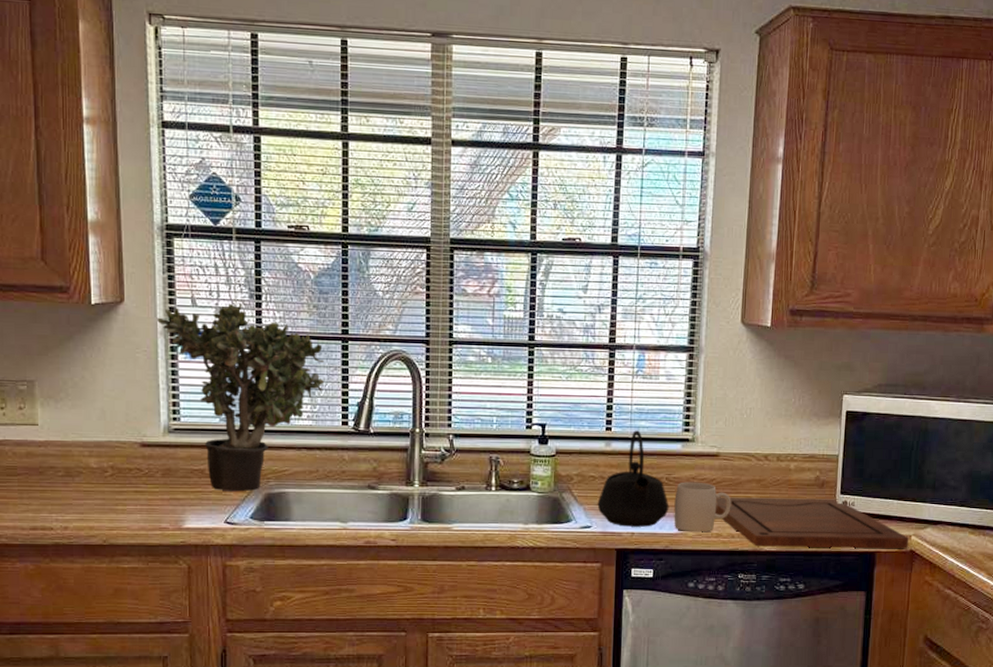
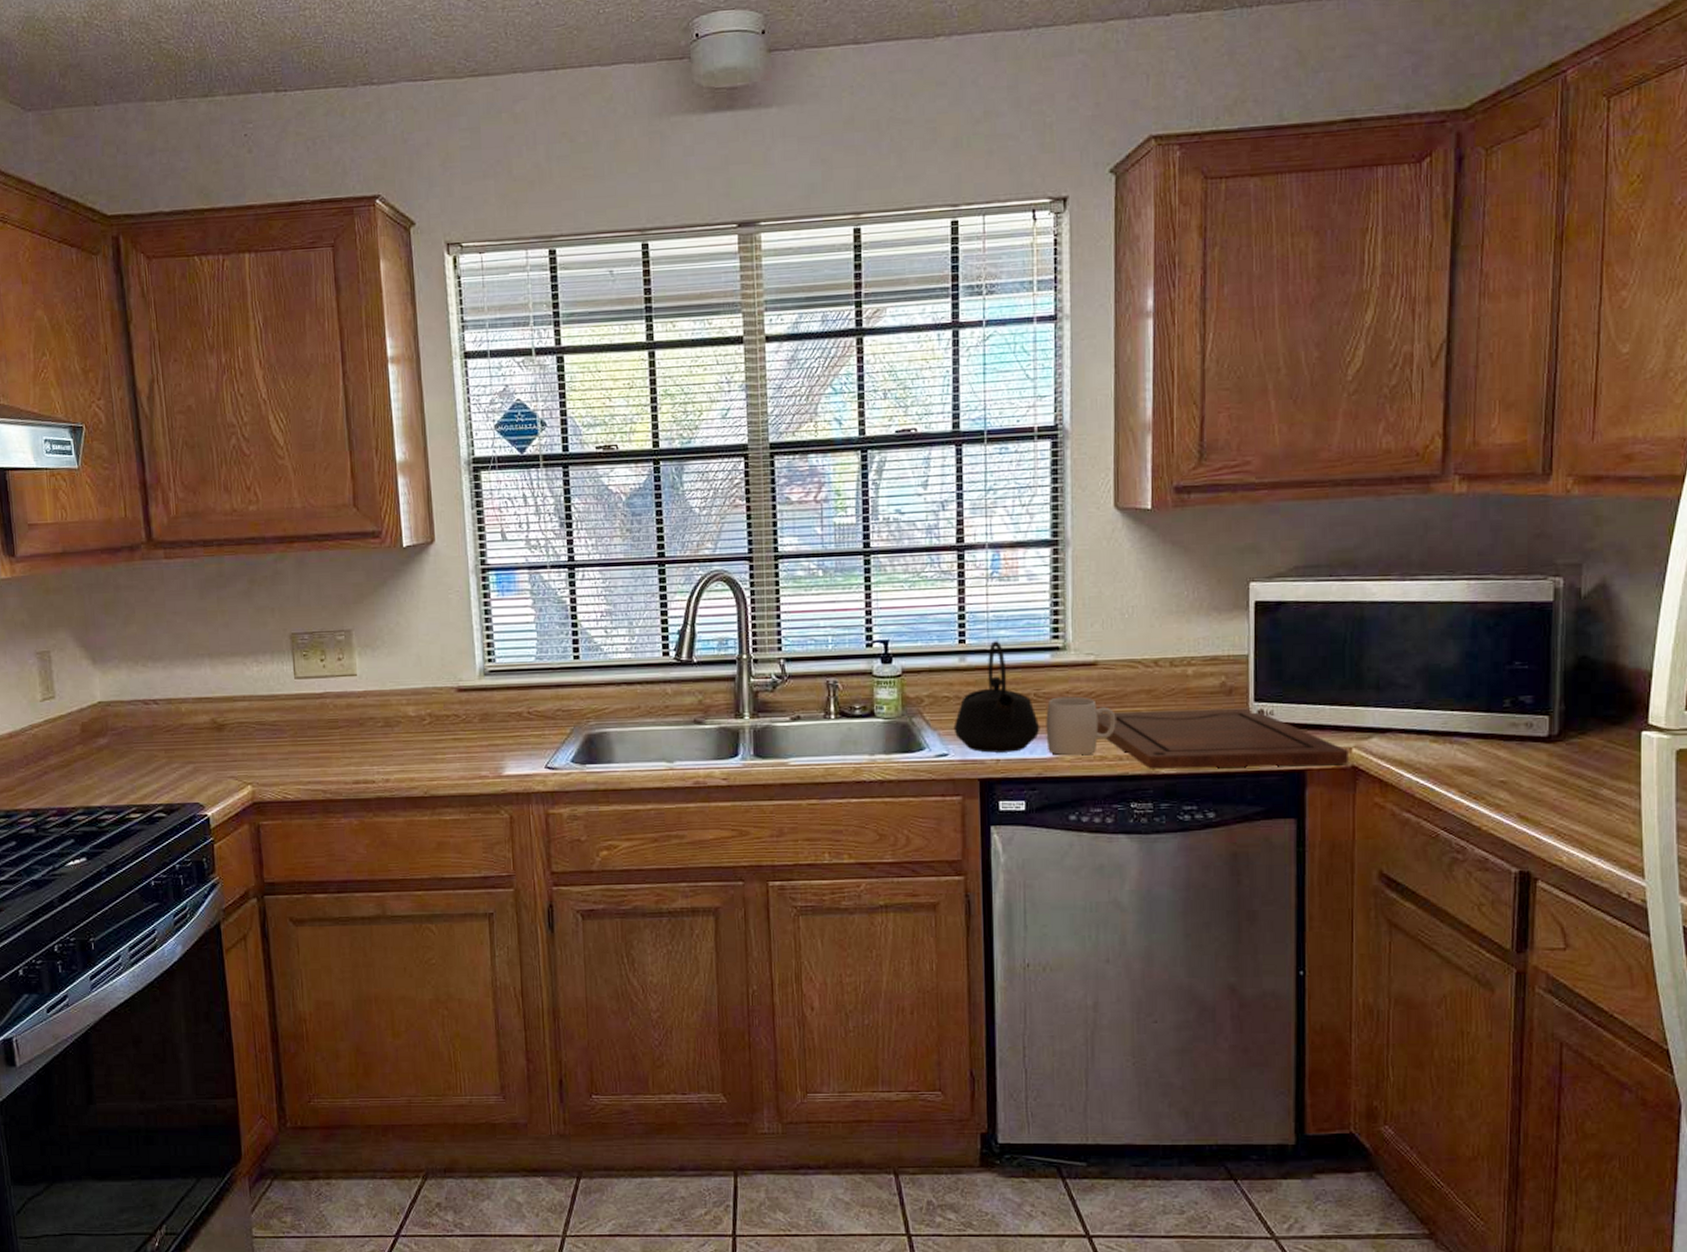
potted plant: present [157,303,324,491] -> none [468,533,641,733]

